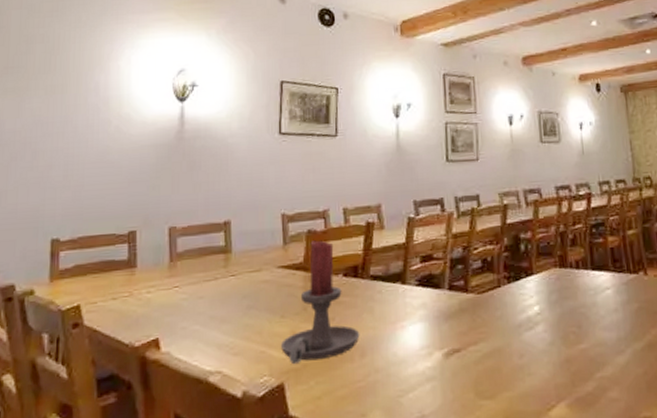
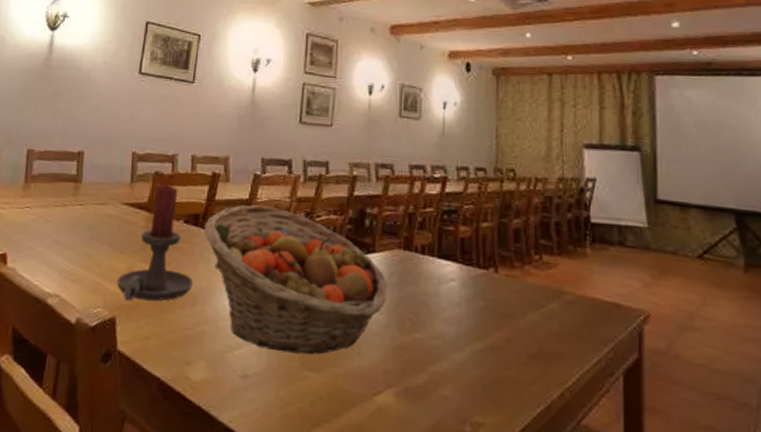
fruit basket: none [365,246,549,387] -> present [205,205,388,355]

